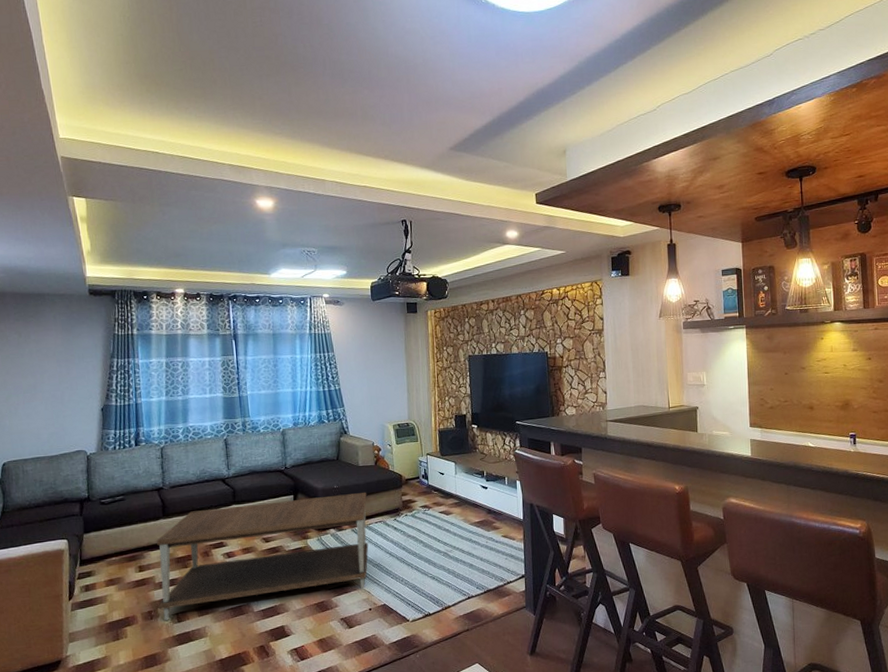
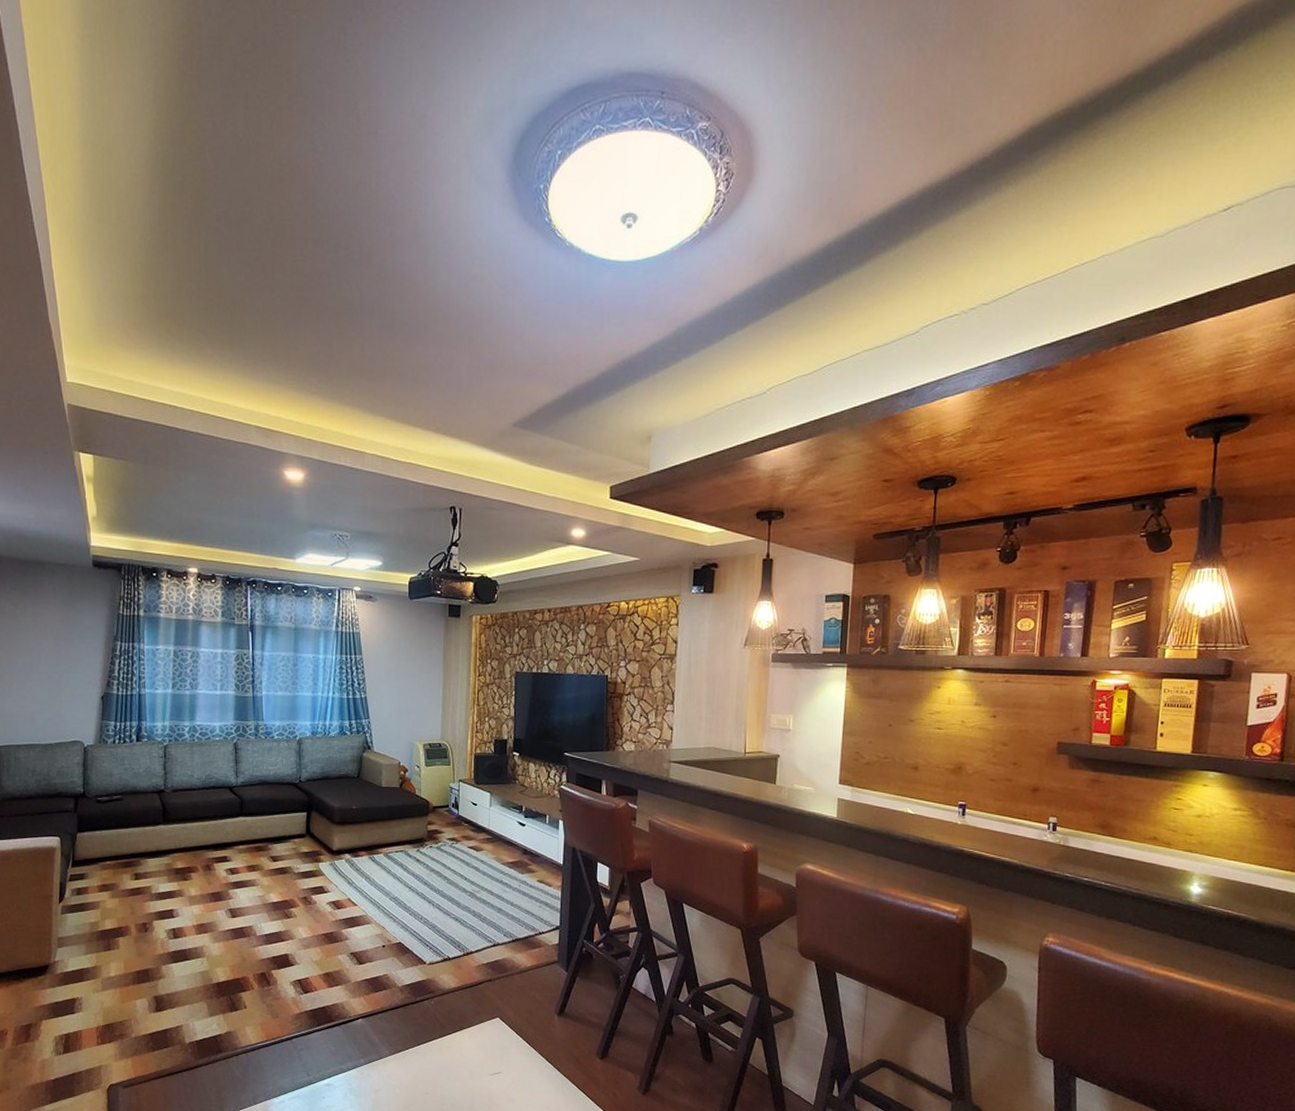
coffee table: present [157,492,369,621] -> none [153,816,388,936]

